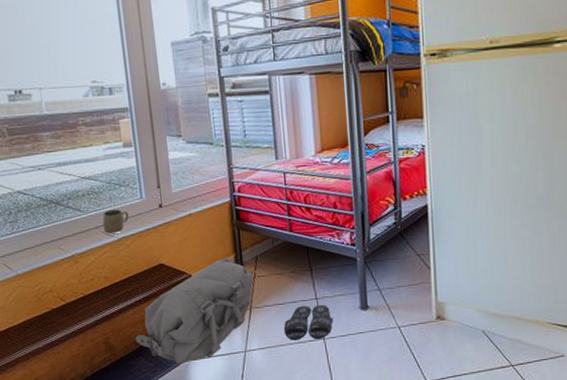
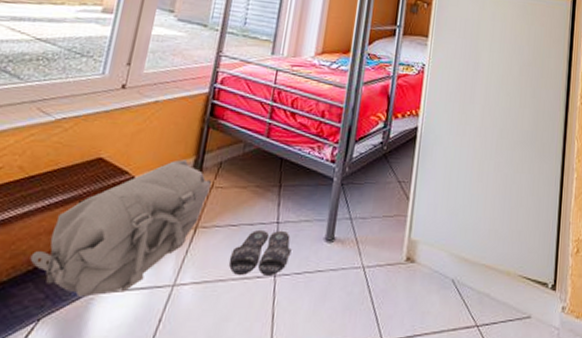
mug: present [102,209,129,234] -> none [40,82,80,112]

